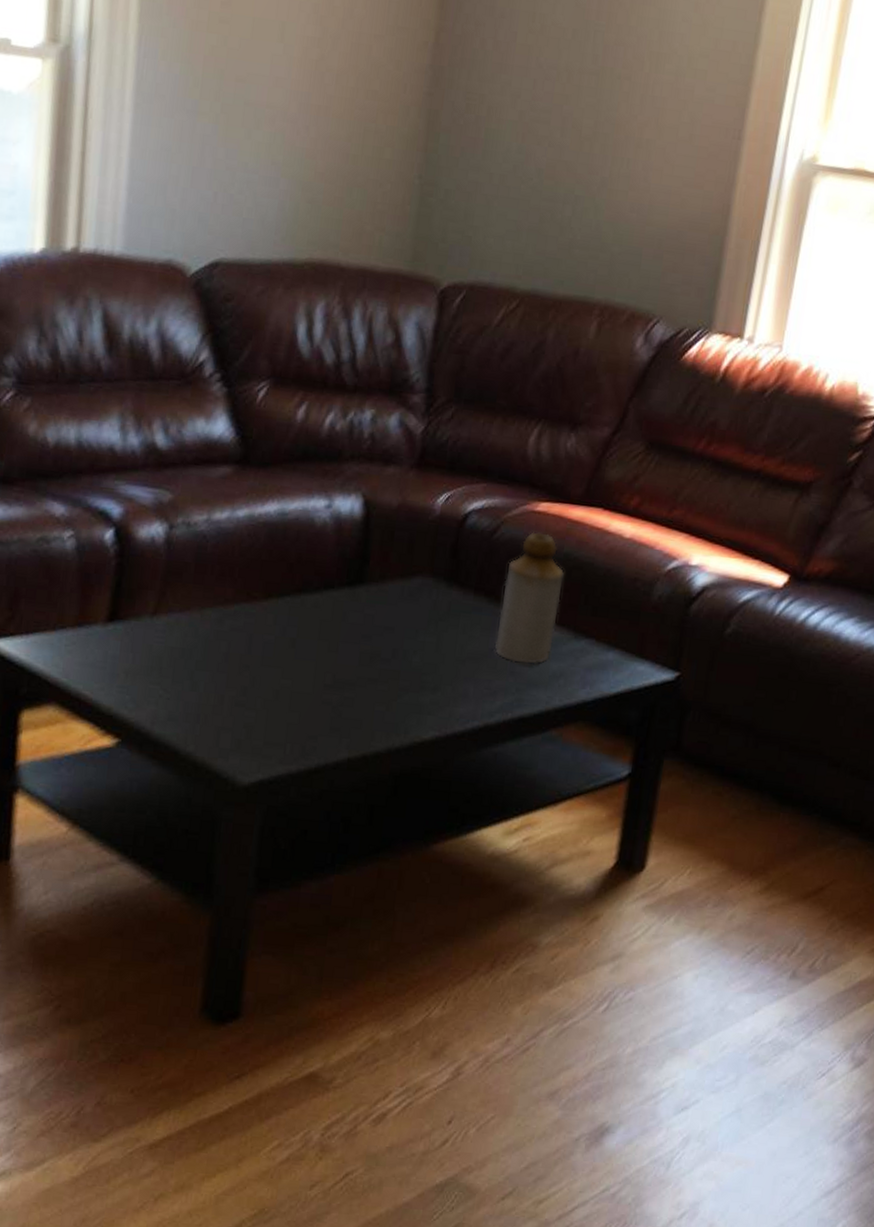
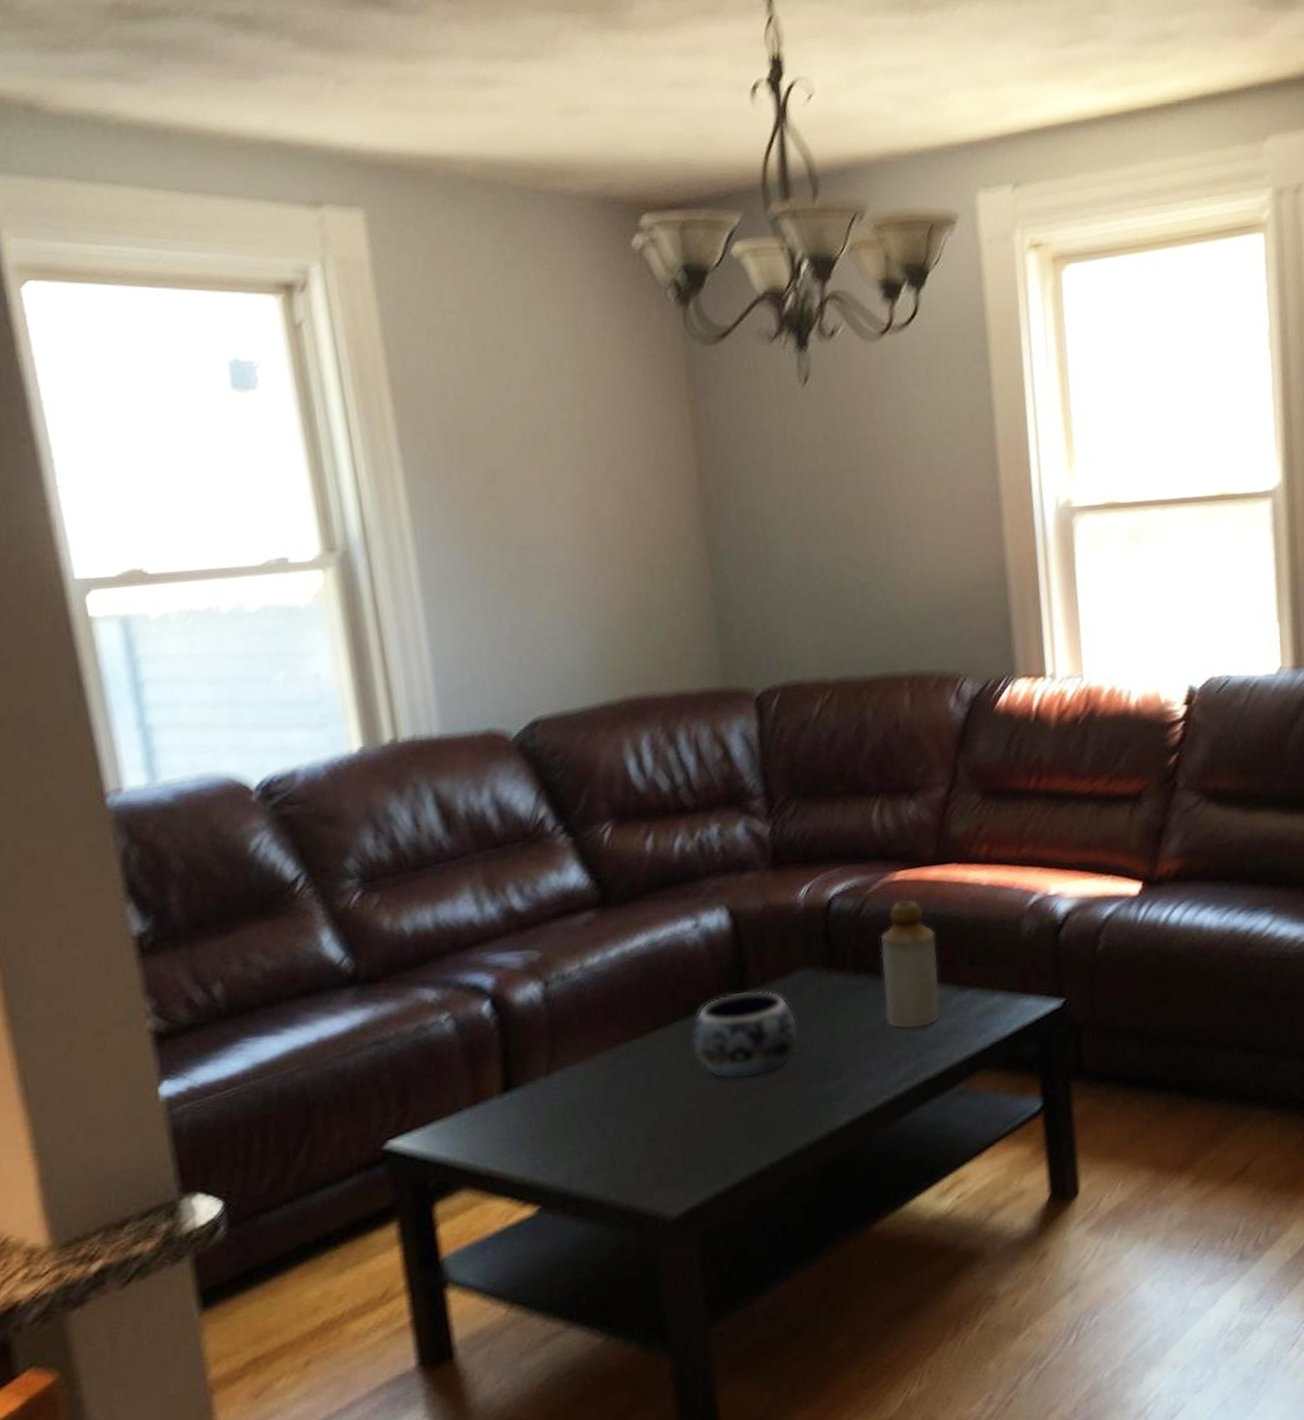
decorative bowl: none [297,581,407,672] -> present [691,990,800,1081]

